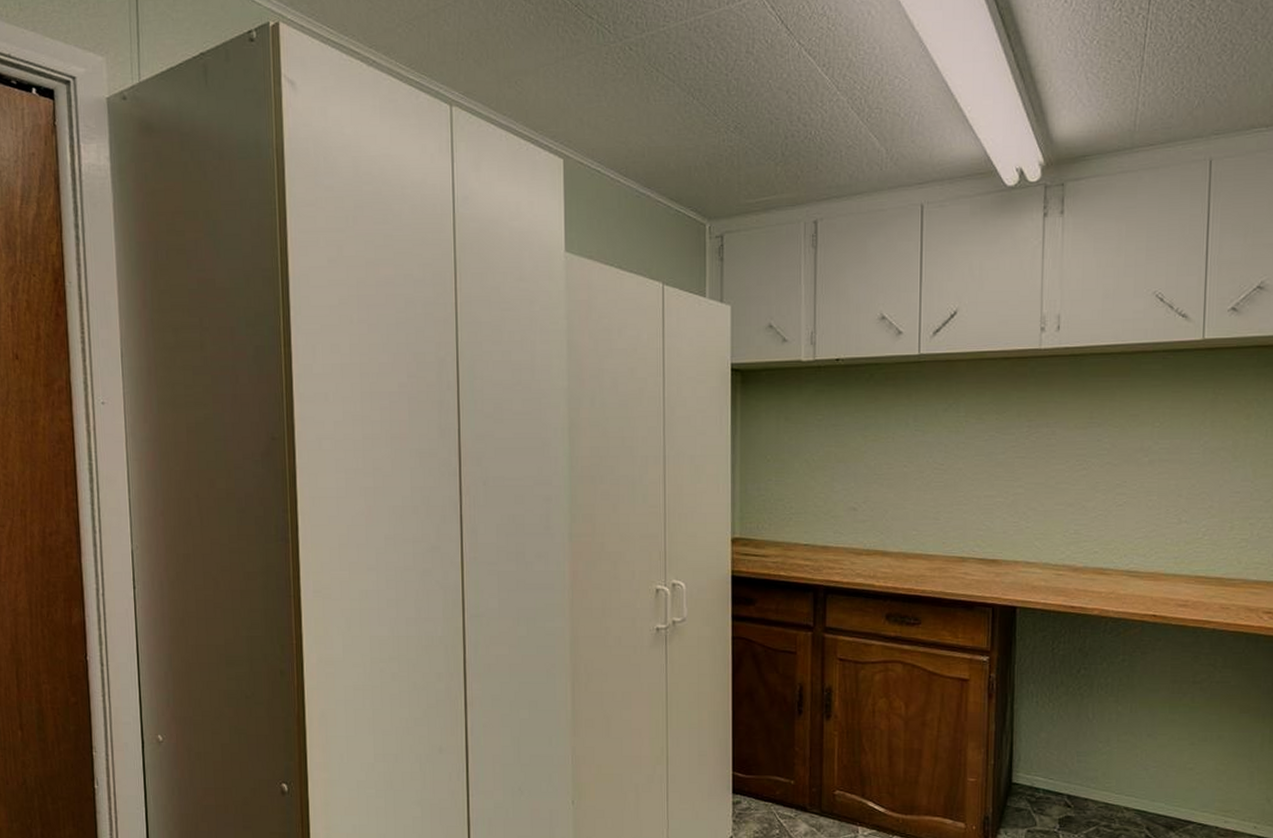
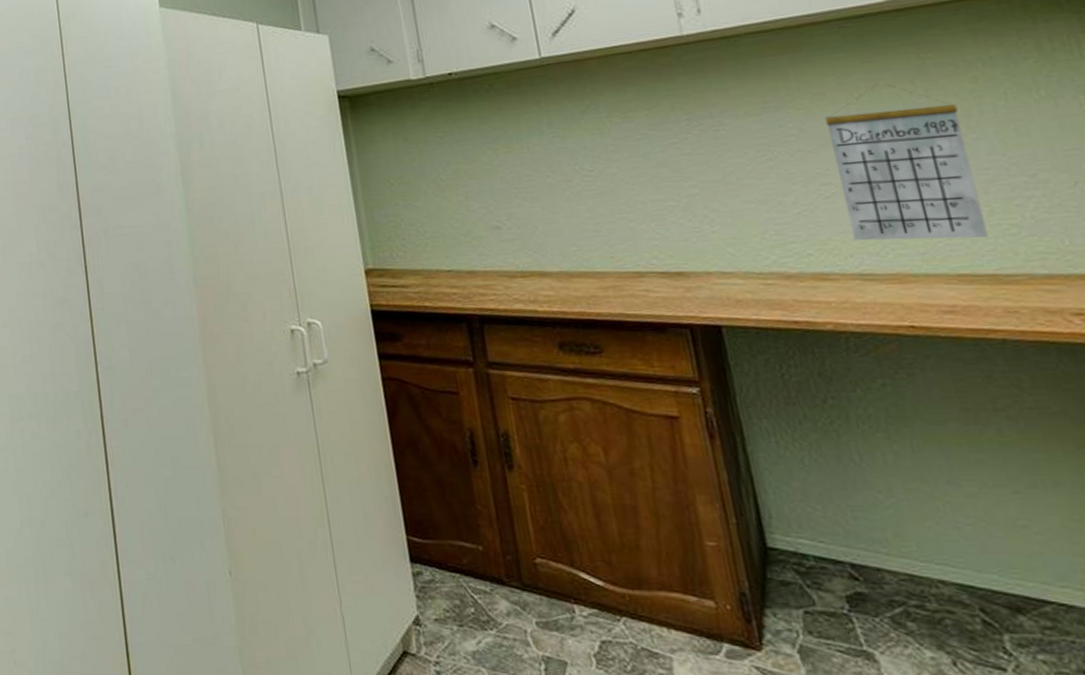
calendar: none [1131,412,1231,549] -> present [825,84,988,241]

